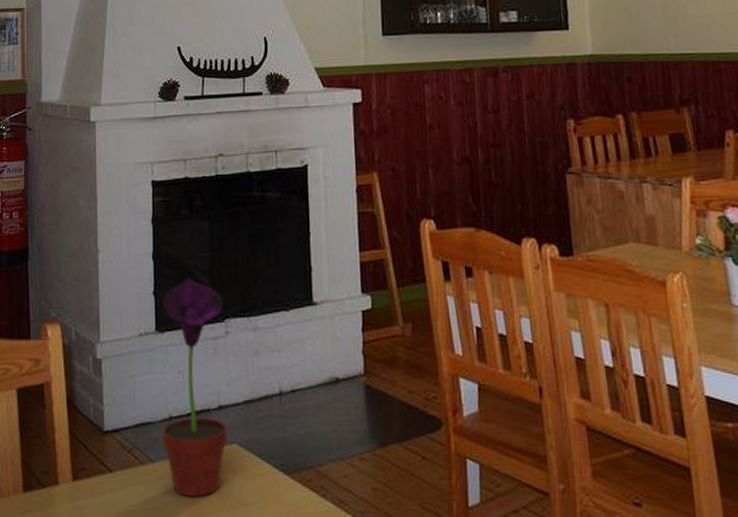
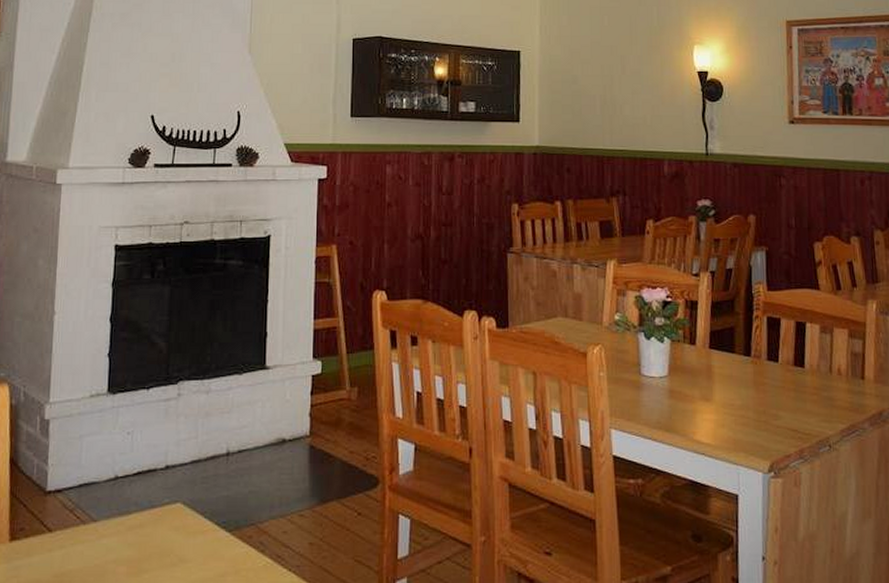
potted flower: present [162,278,228,497] -> none [106,341,178,555]

